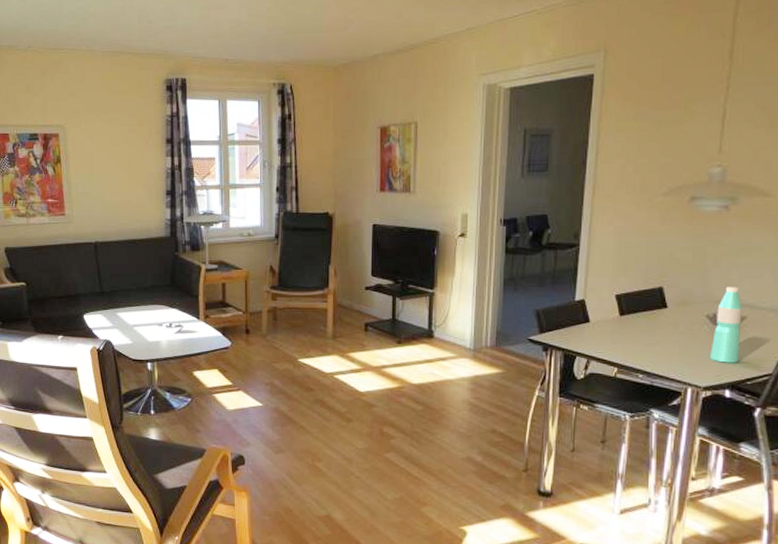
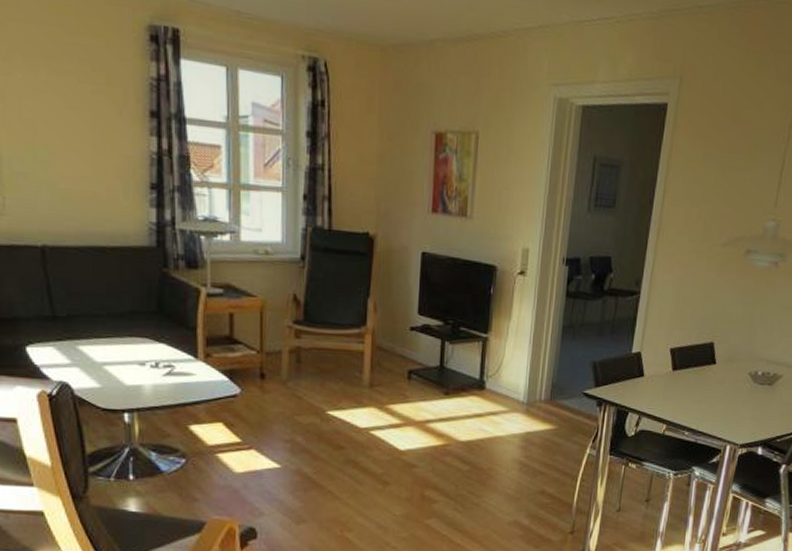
water bottle: present [710,286,742,363] -> none [749,344,780,421]

